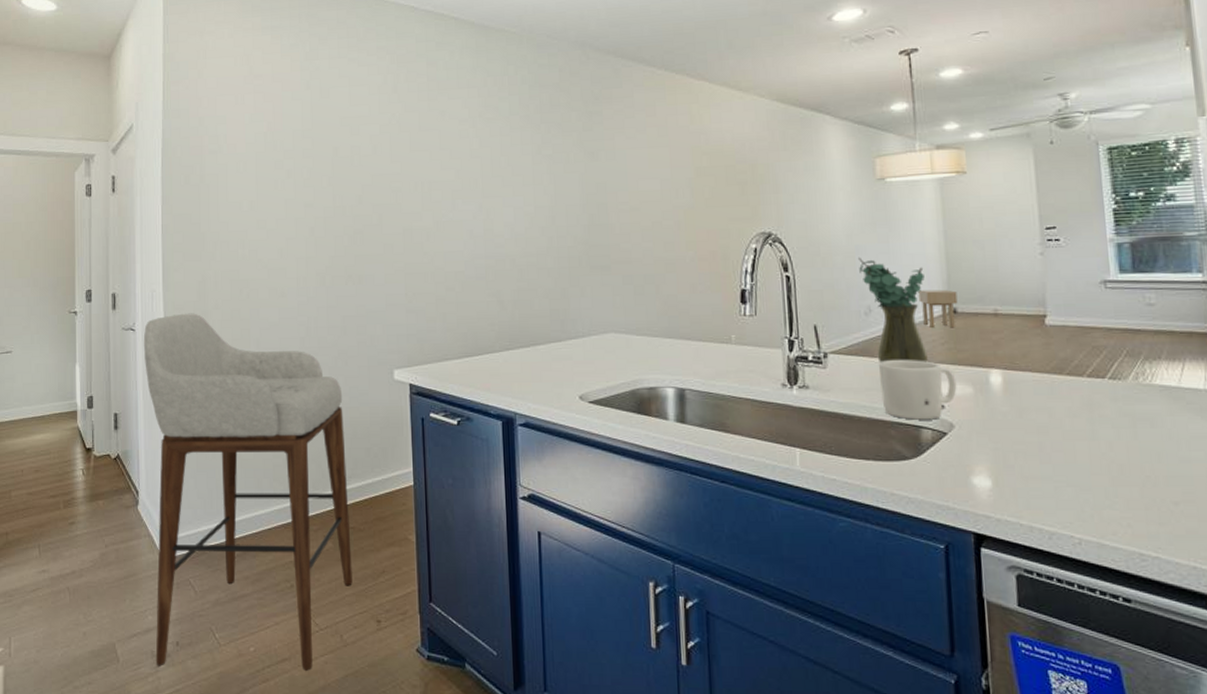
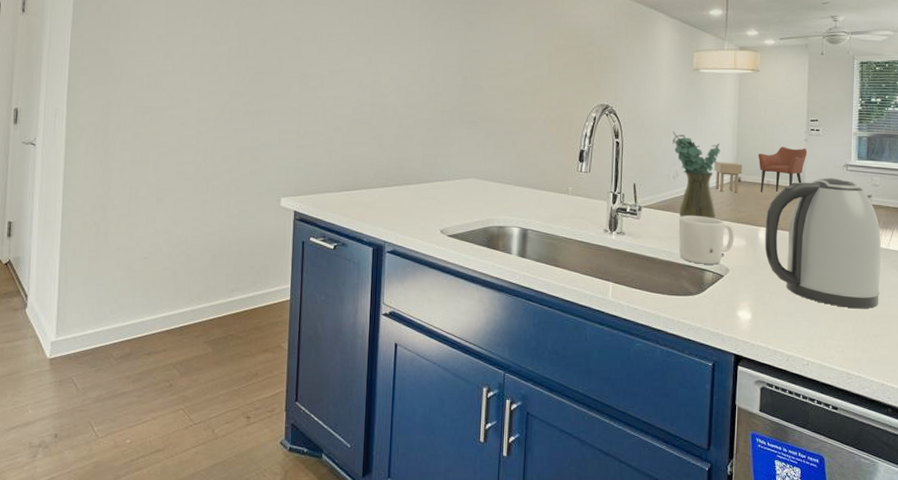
bar stool: present [143,313,352,671] -> none [33,132,232,460]
armchair: none [977,264,1046,324] -> present [758,147,808,192]
kettle: none [997,299,1176,468] -> present [764,177,881,309]

